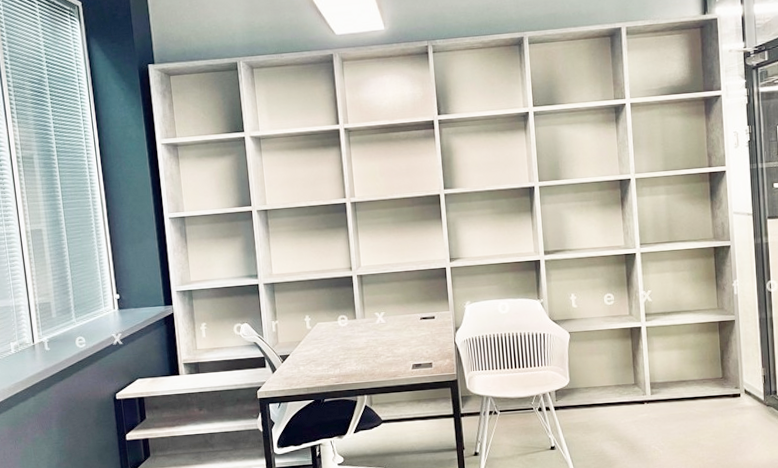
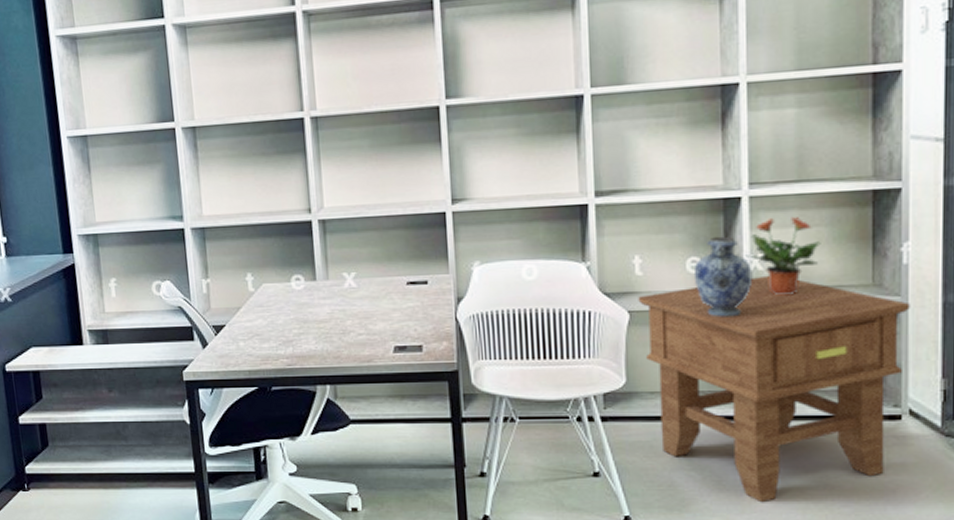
side table: none [575,304,741,460] -> present [638,275,910,503]
decorative vase: none [609,279,646,334] -> present [693,236,753,318]
potted plant: none [640,265,686,318] -> present [745,217,821,296]

